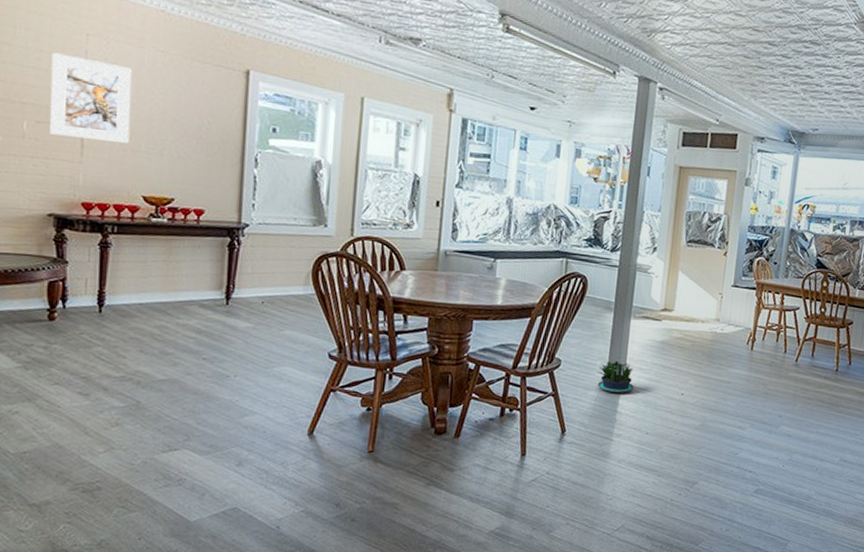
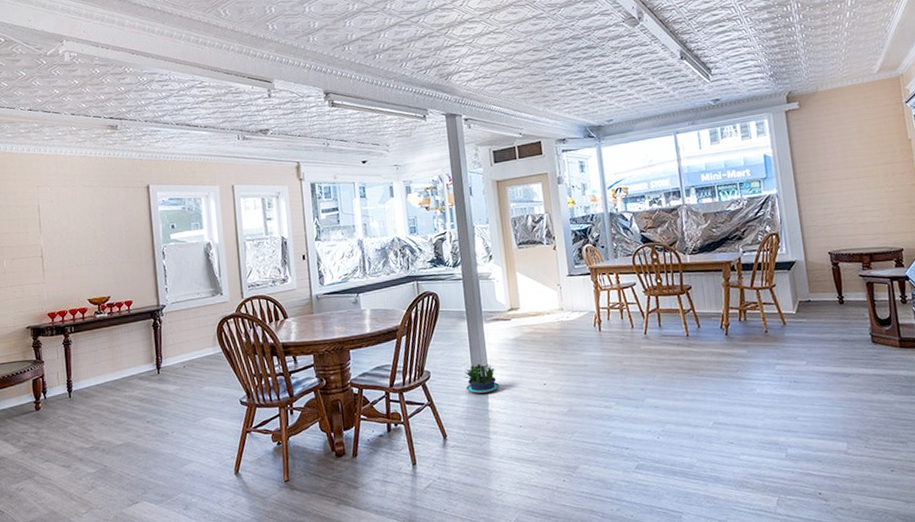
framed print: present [50,52,132,144] -> none [16,203,74,266]

